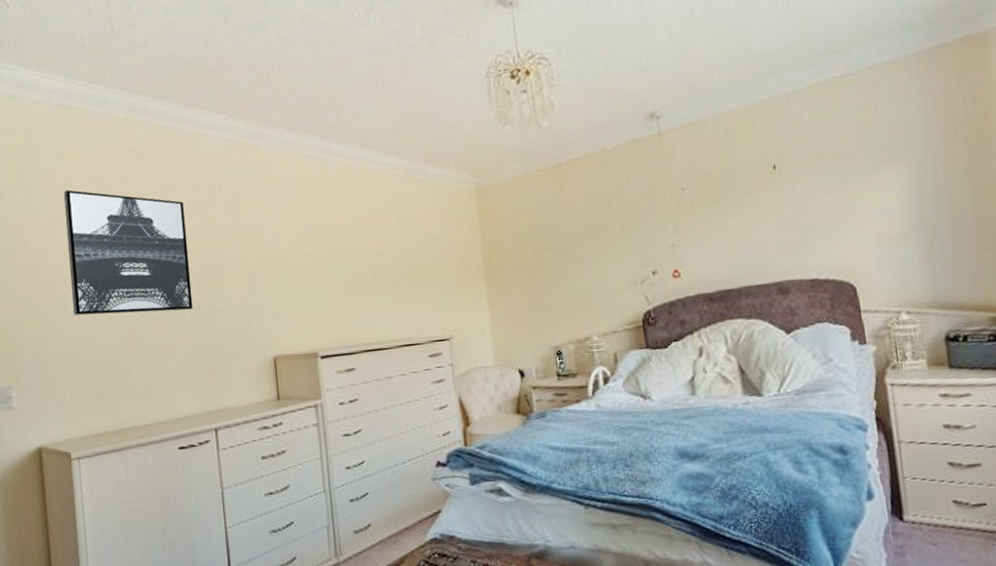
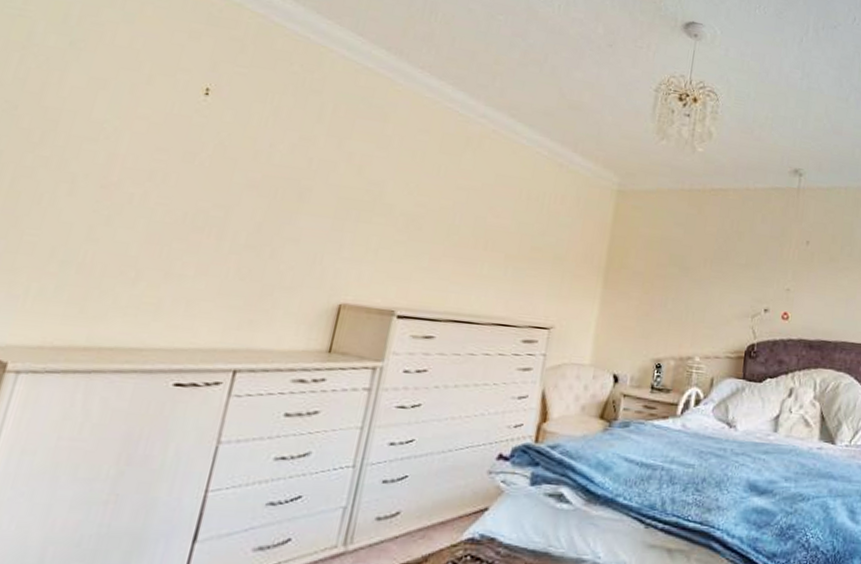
wall art: present [63,190,193,316] -> none [82,55,283,230]

